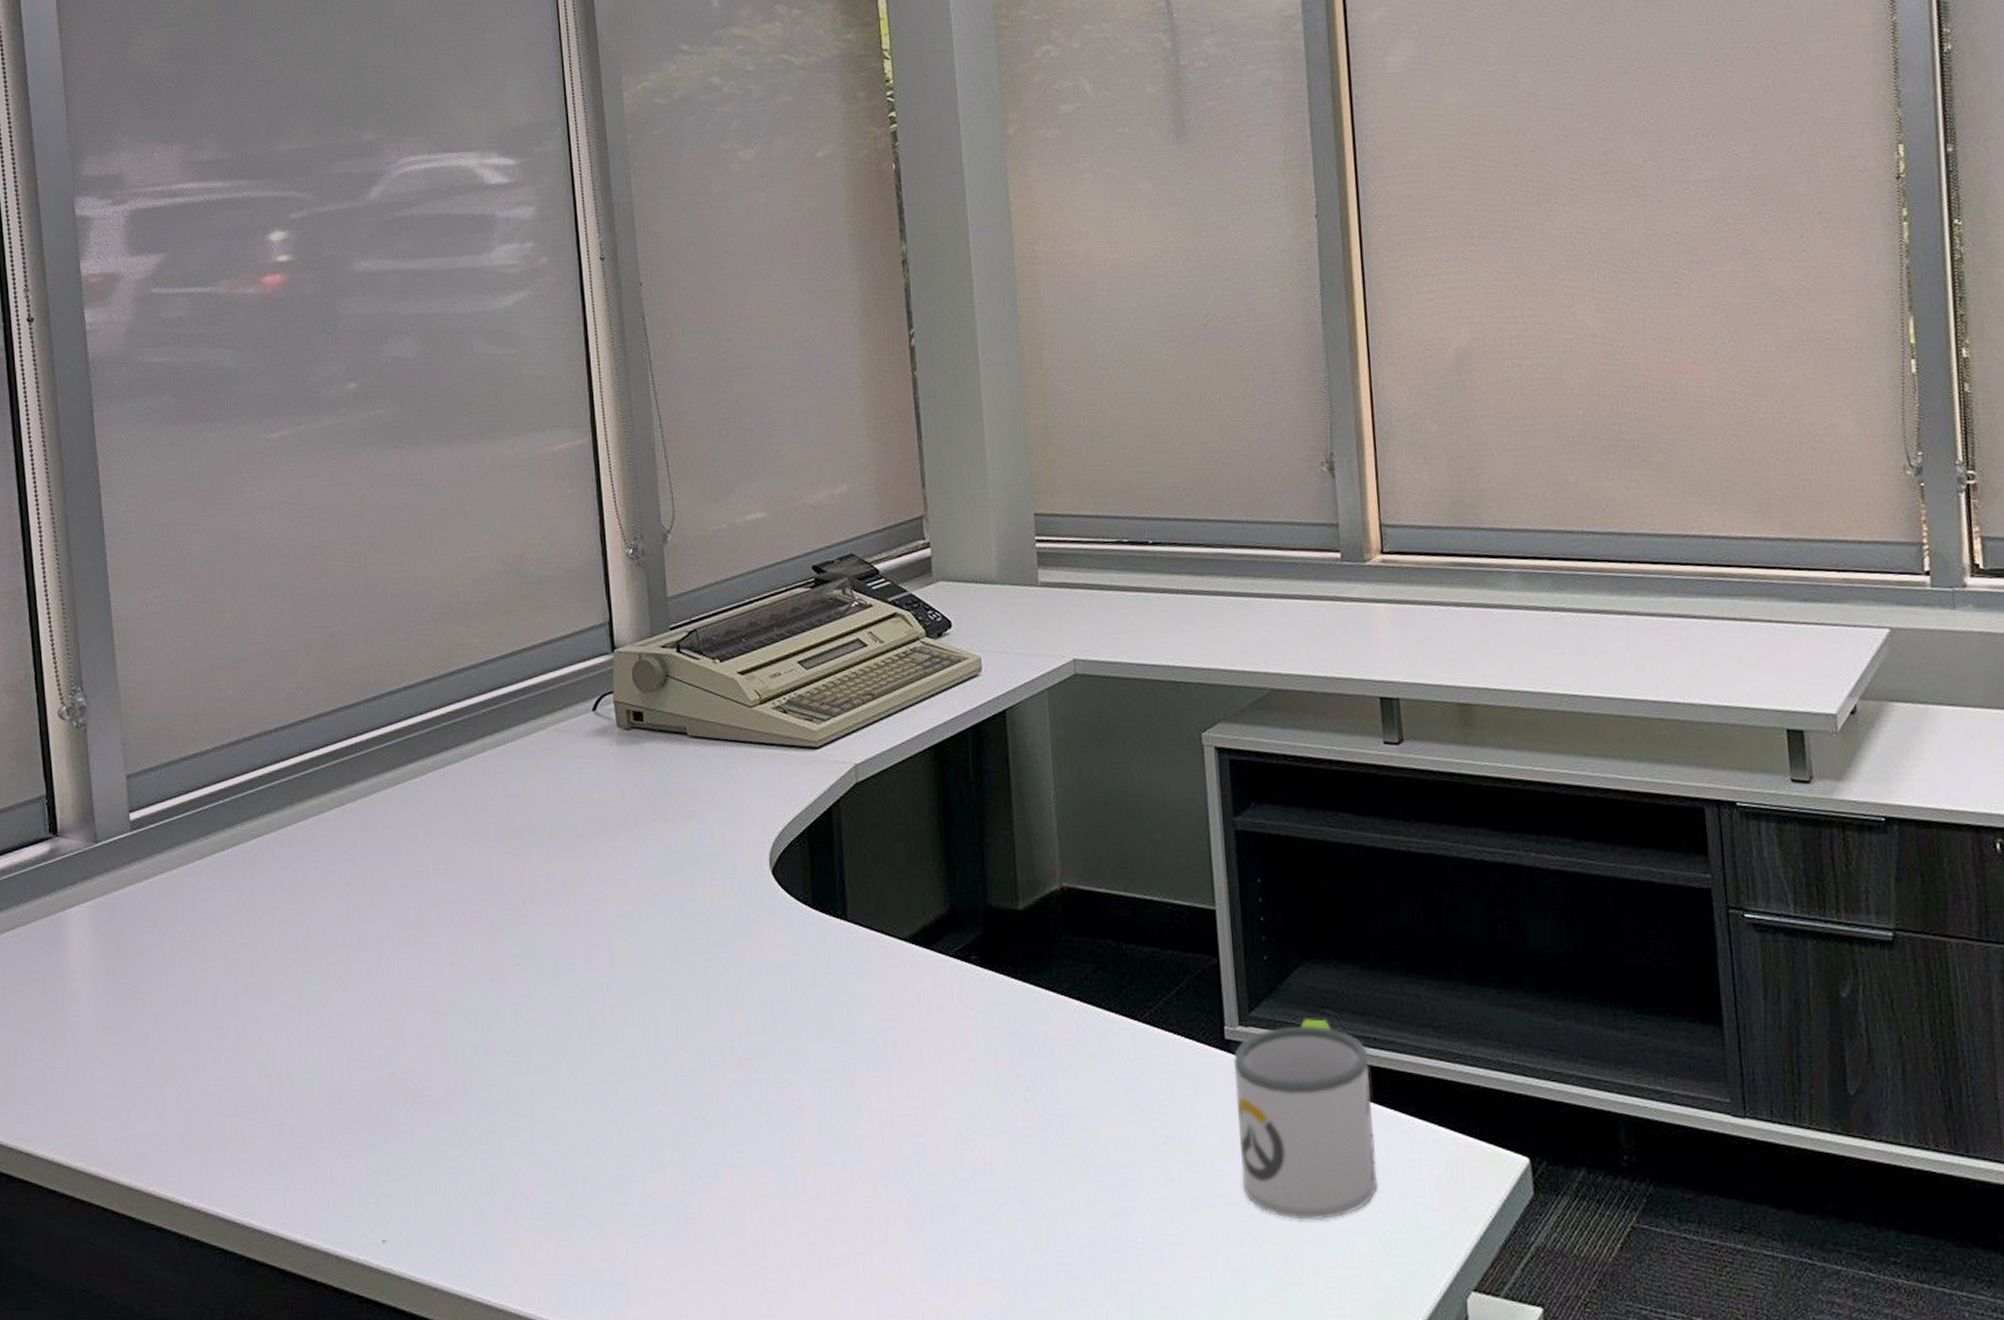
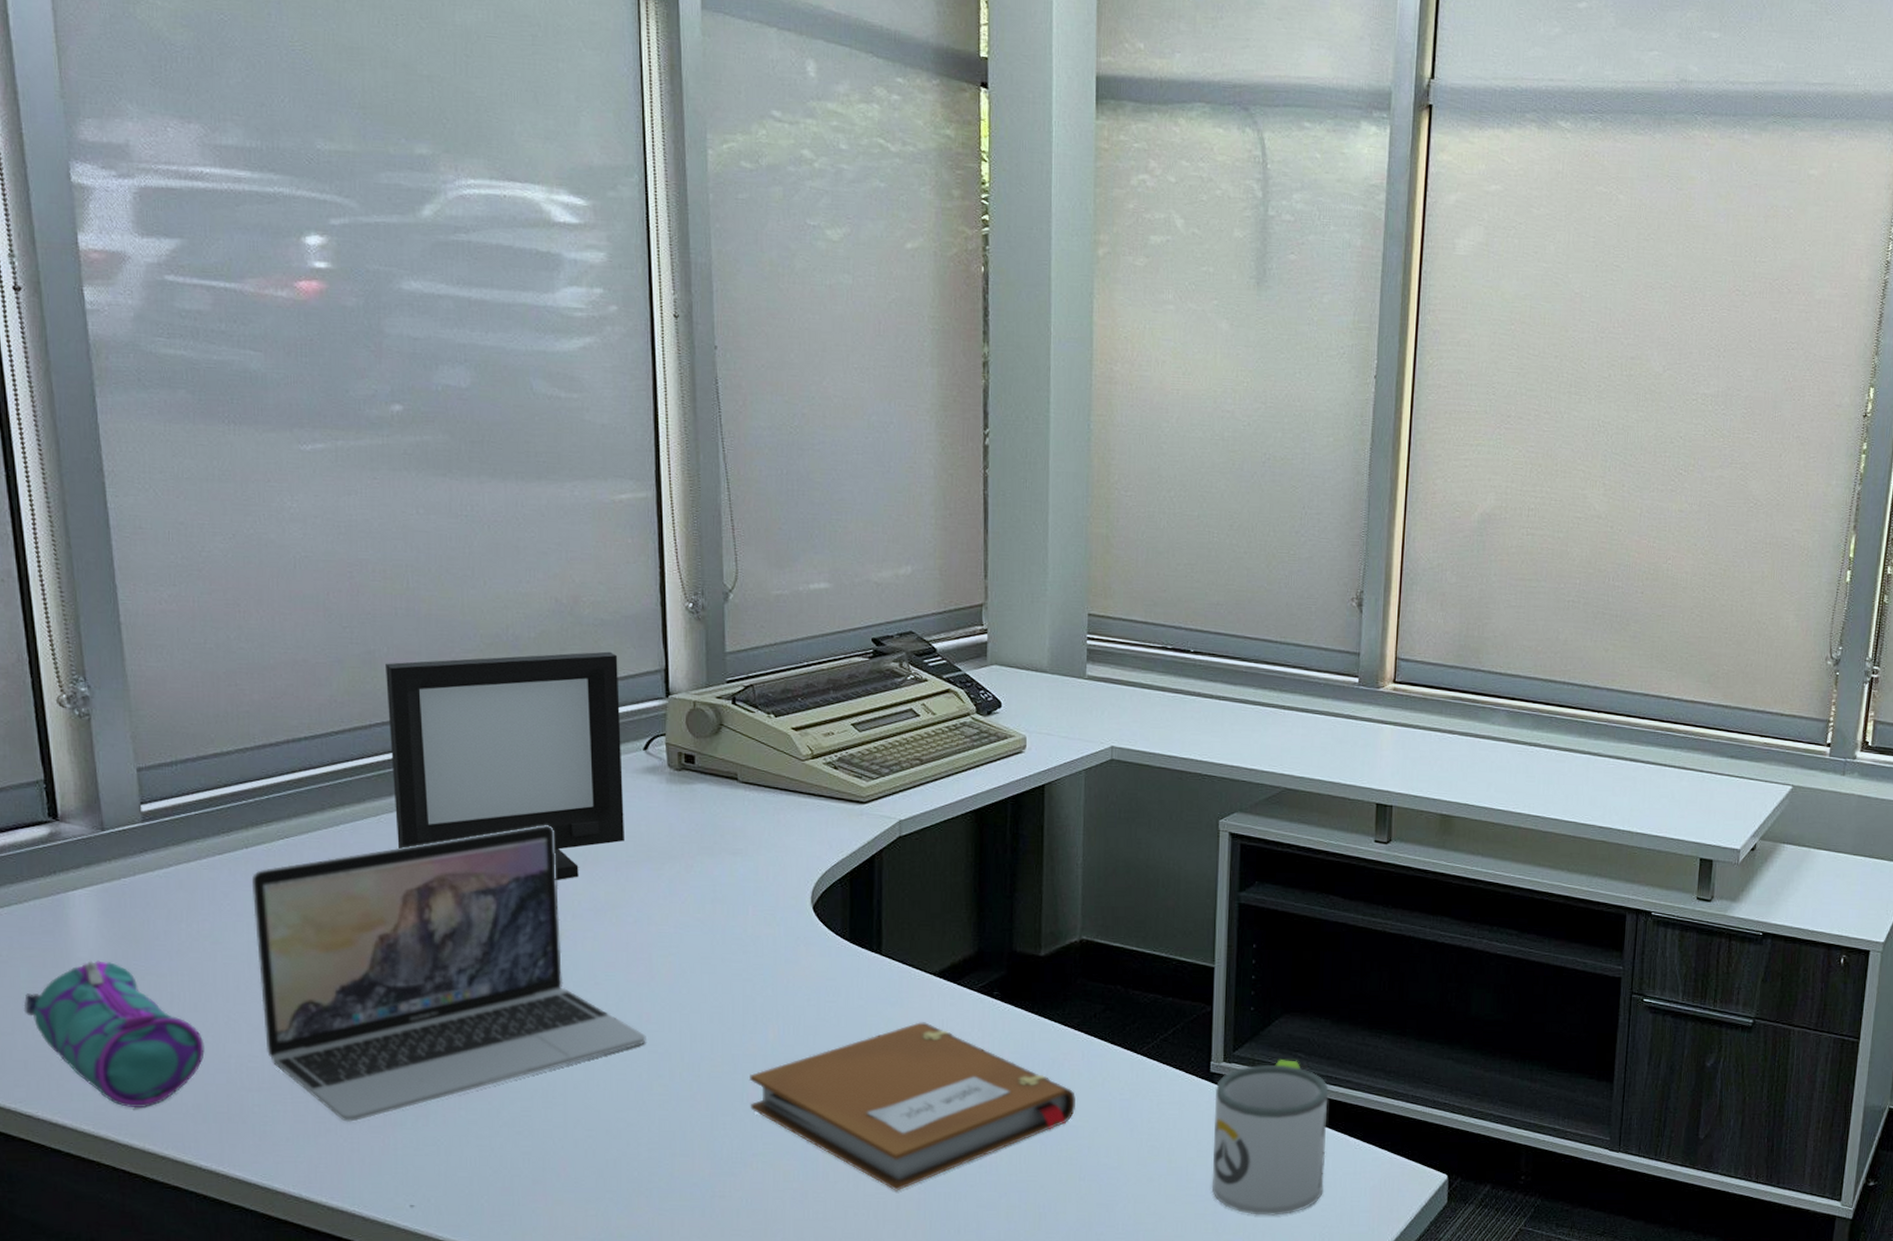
pencil case: none [25,981,186,1141] -> present [23,960,205,1109]
laptop: none [228,801,610,1146] -> present [251,825,646,1122]
picture frame: none [347,609,578,861] -> present [385,651,624,880]
notebook: none [717,997,1075,1205] -> present [749,1022,1075,1191]

